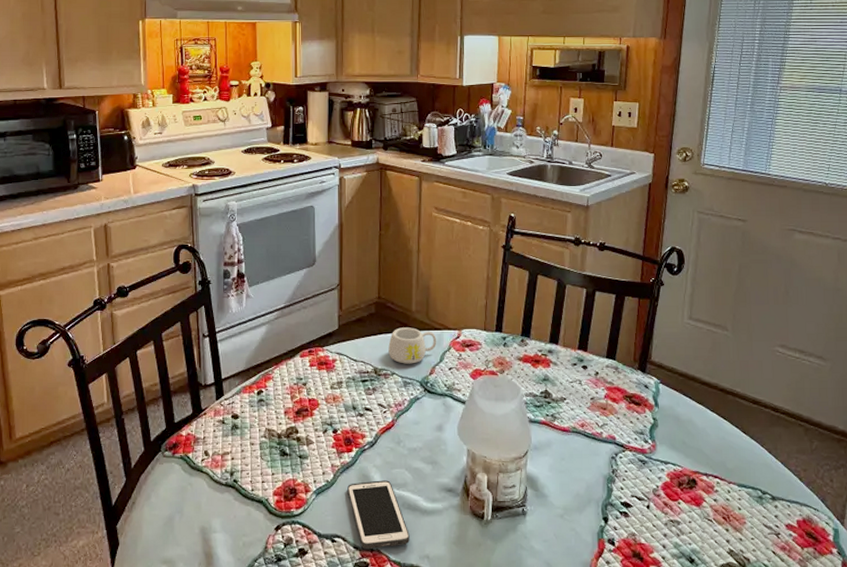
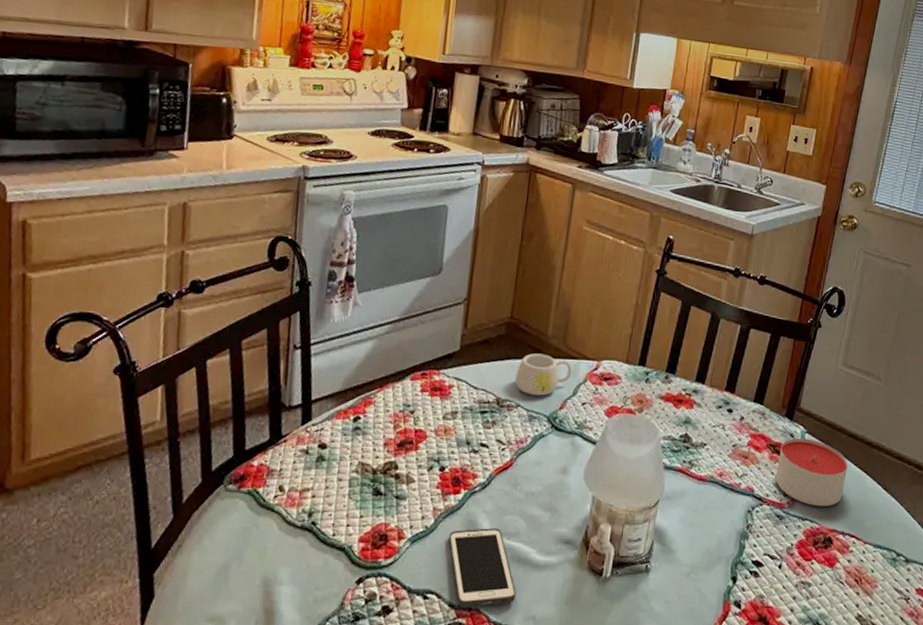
candle: none [634,388,705,450] -> present [775,438,849,506]

